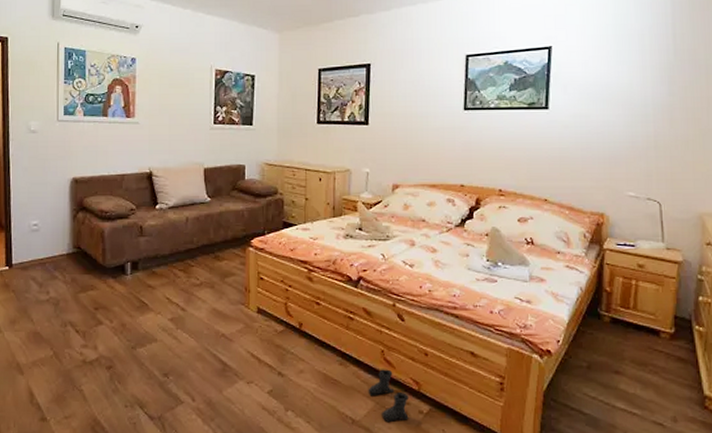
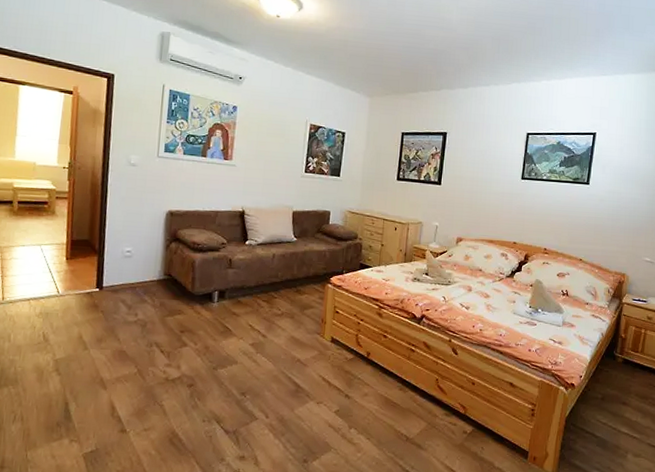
boots: present [368,369,409,423] -> none [422,395,456,441]

